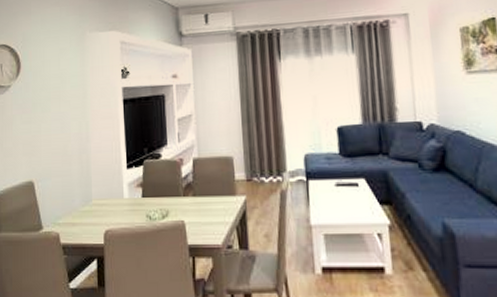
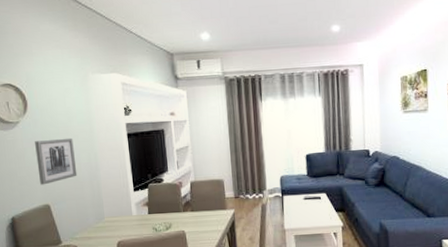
wall art: none [24,103,66,158] -> present [35,137,78,185]

